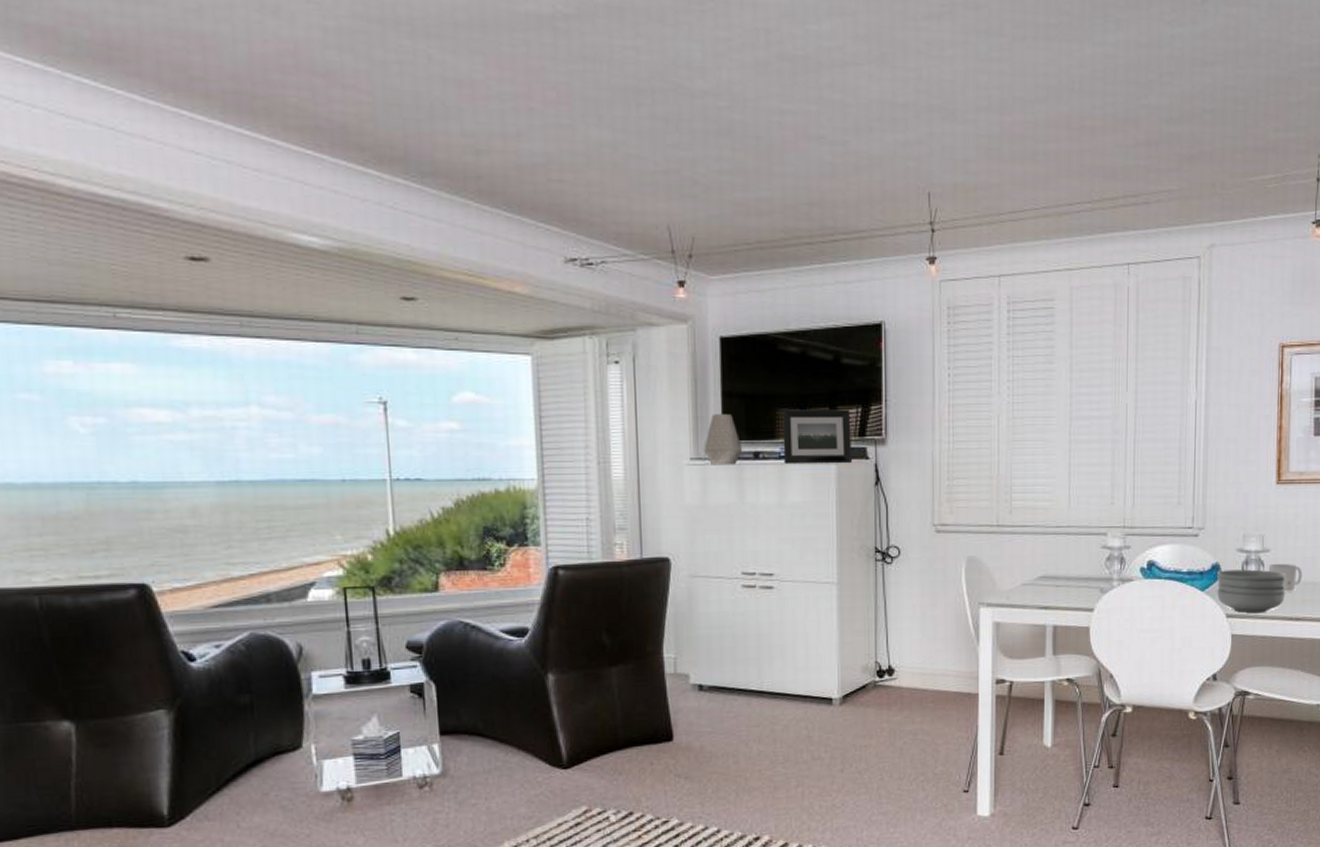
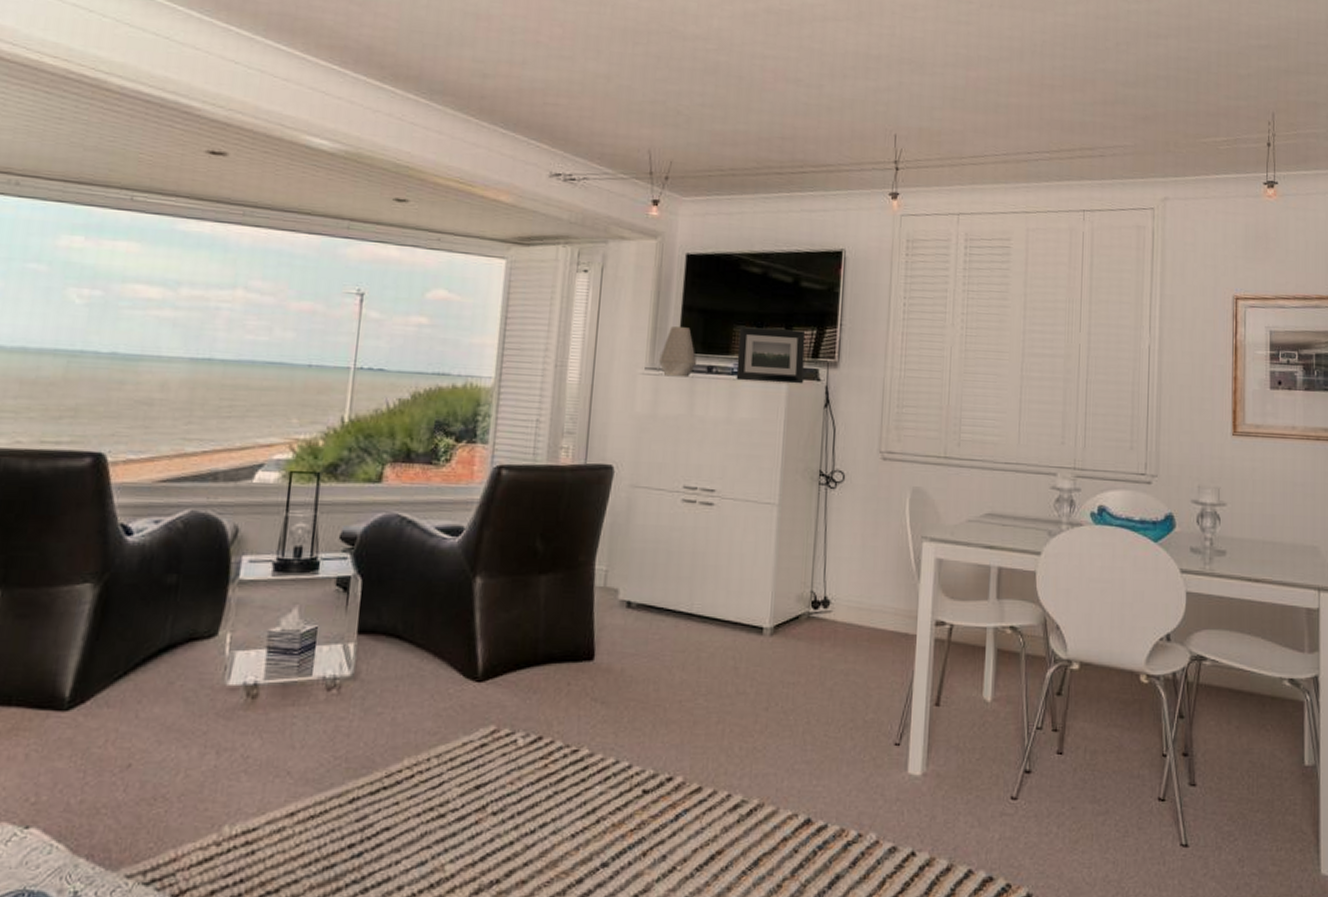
bowl: present [1216,569,1286,614] -> none [1170,521,1244,571]
mug: present [1268,563,1303,592] -> none [1224,518,1261,551]

